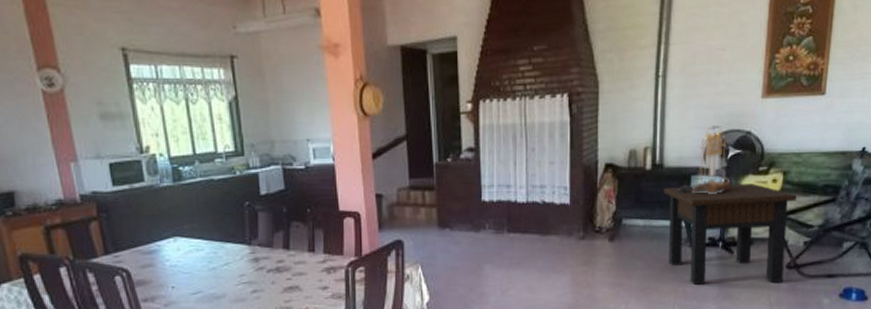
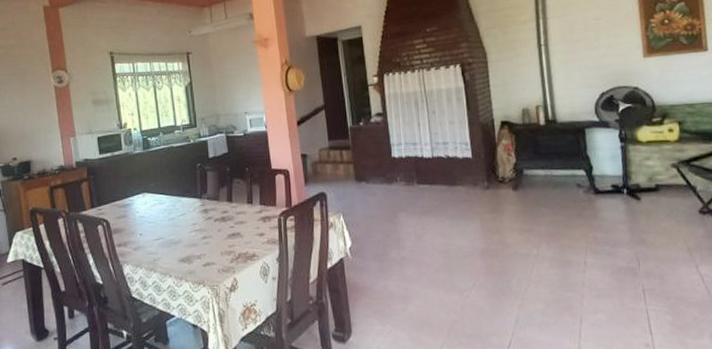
side table: present [663,184,797,285] -> none [559,134,699,230]
table lamp: present [677,126,733,194] -> none [573,84,629,145]

